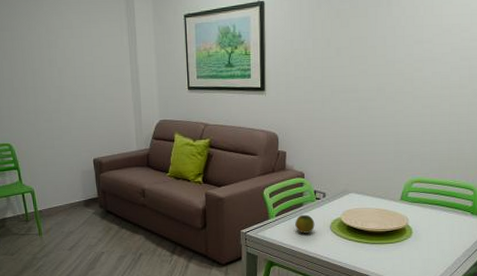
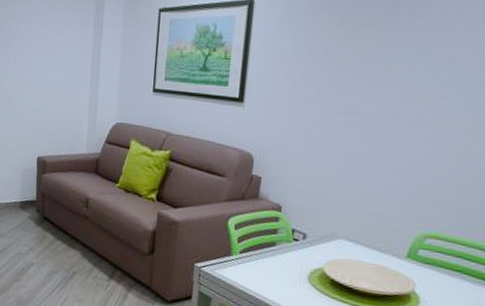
fruit: present [295,214,315,234] -> none [263,256,289,281]

